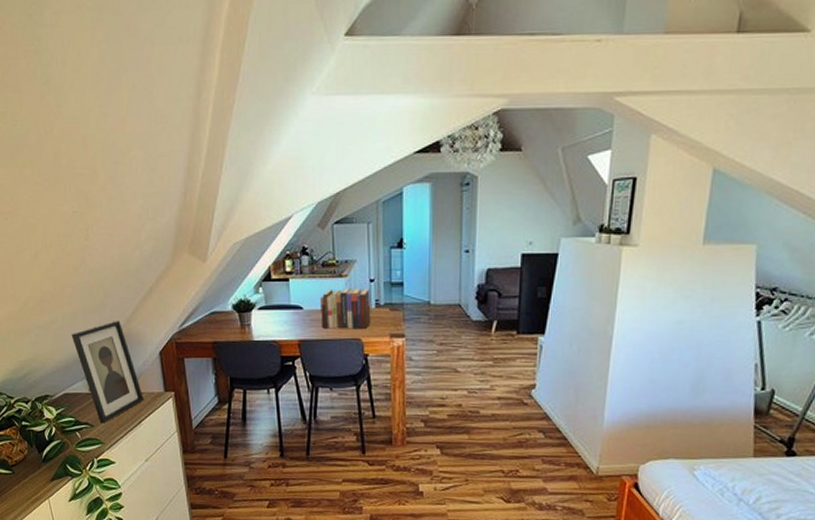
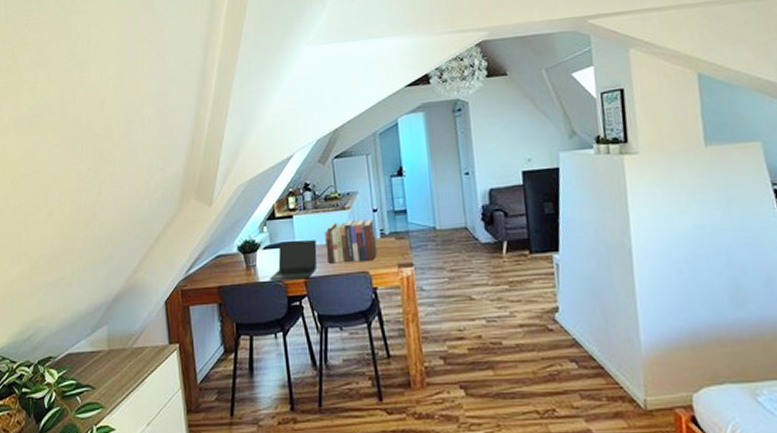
picture frame: present [71,320,144,424] -> none [78,271,148,385]
laptop: none [264,304,312,342] -> present [270,240,318,281]

